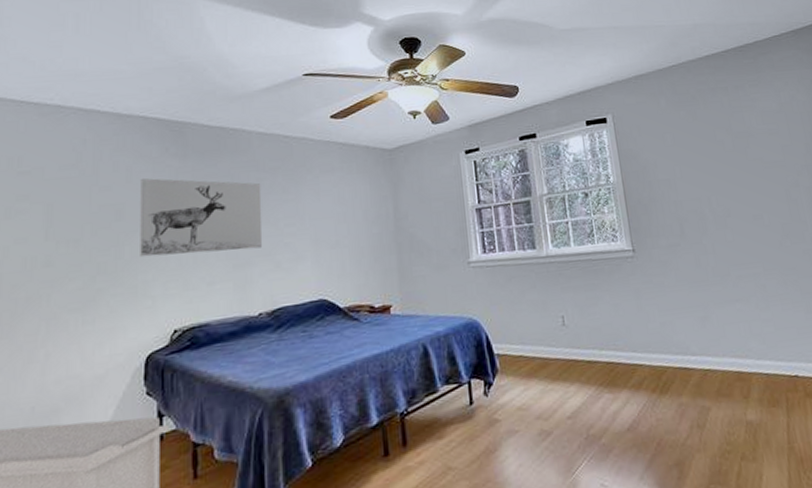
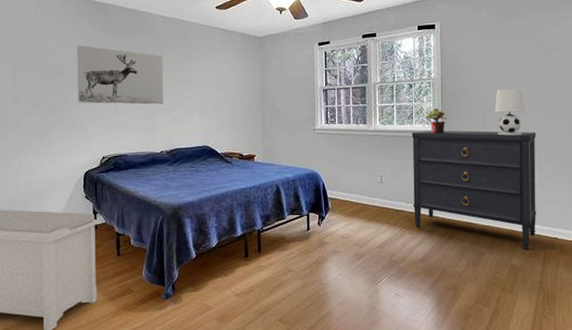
dresser: none [594,239,771,398] -> present [411,130,536,250]
potted plant: none [608,219,637,253] -> present [425,108,447,134]
table lamp: none [691,187,732,248] -> present [494,89,525,136]

